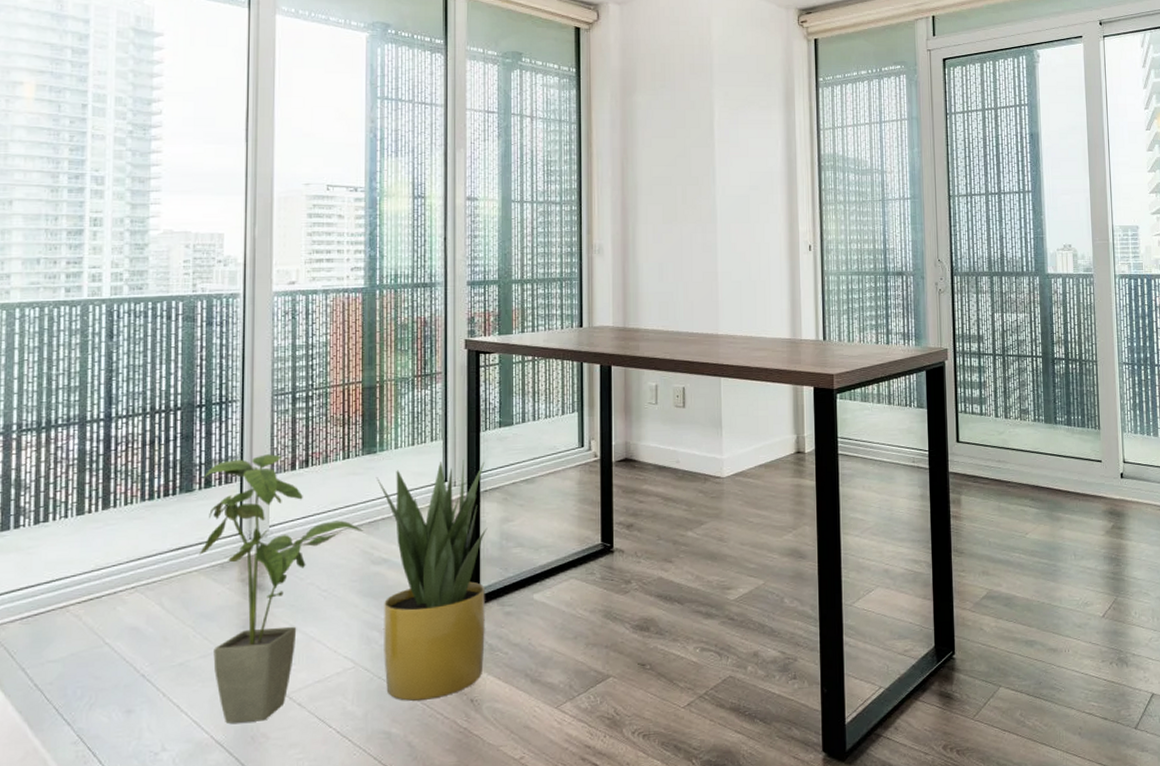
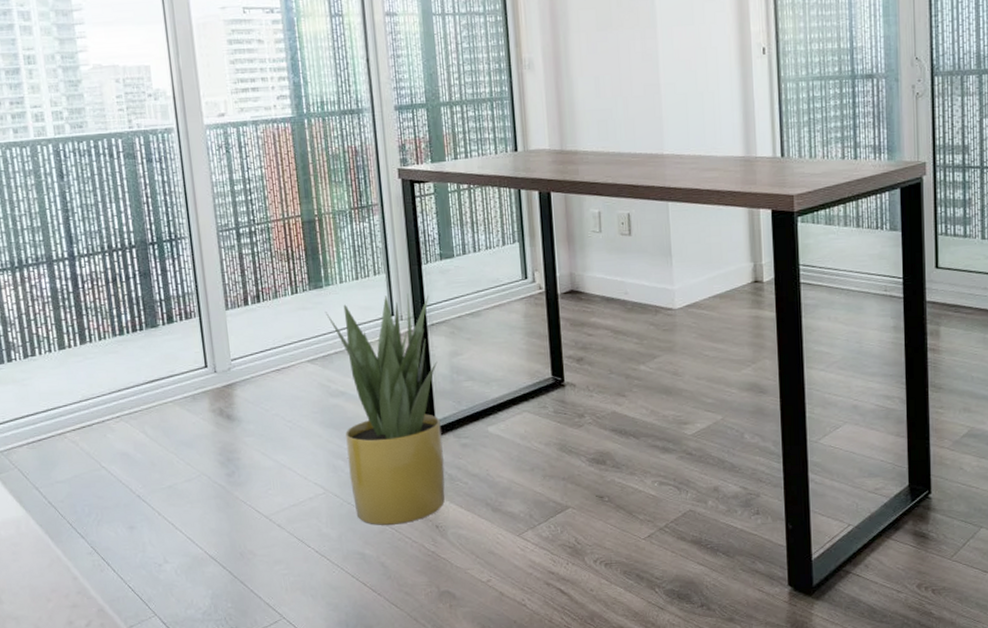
house plant: present [198,454,364,724] -> none [165,290,320,541]

